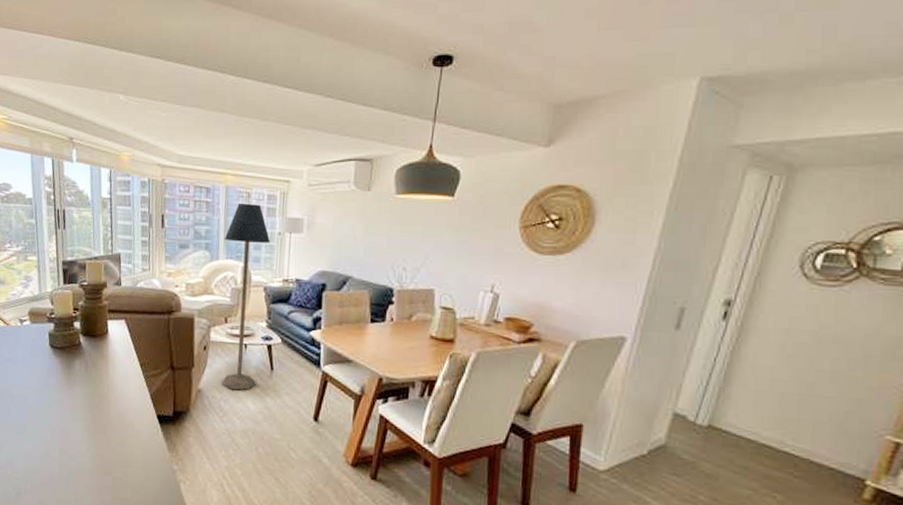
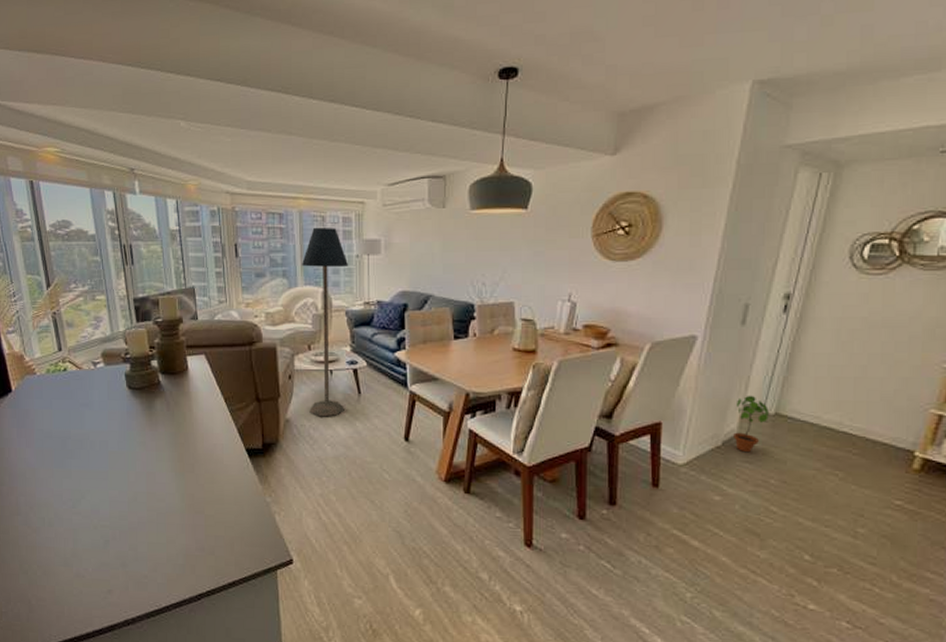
potted plant: none [661,403,701,465] -> present [733,395,769,453]

